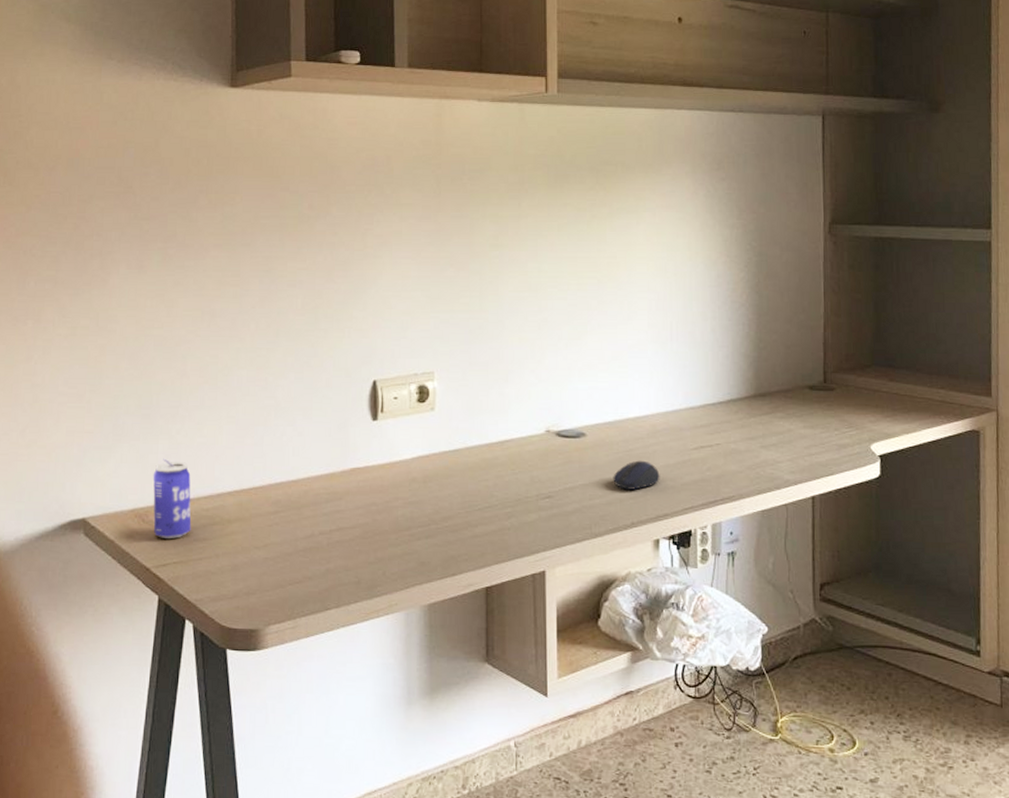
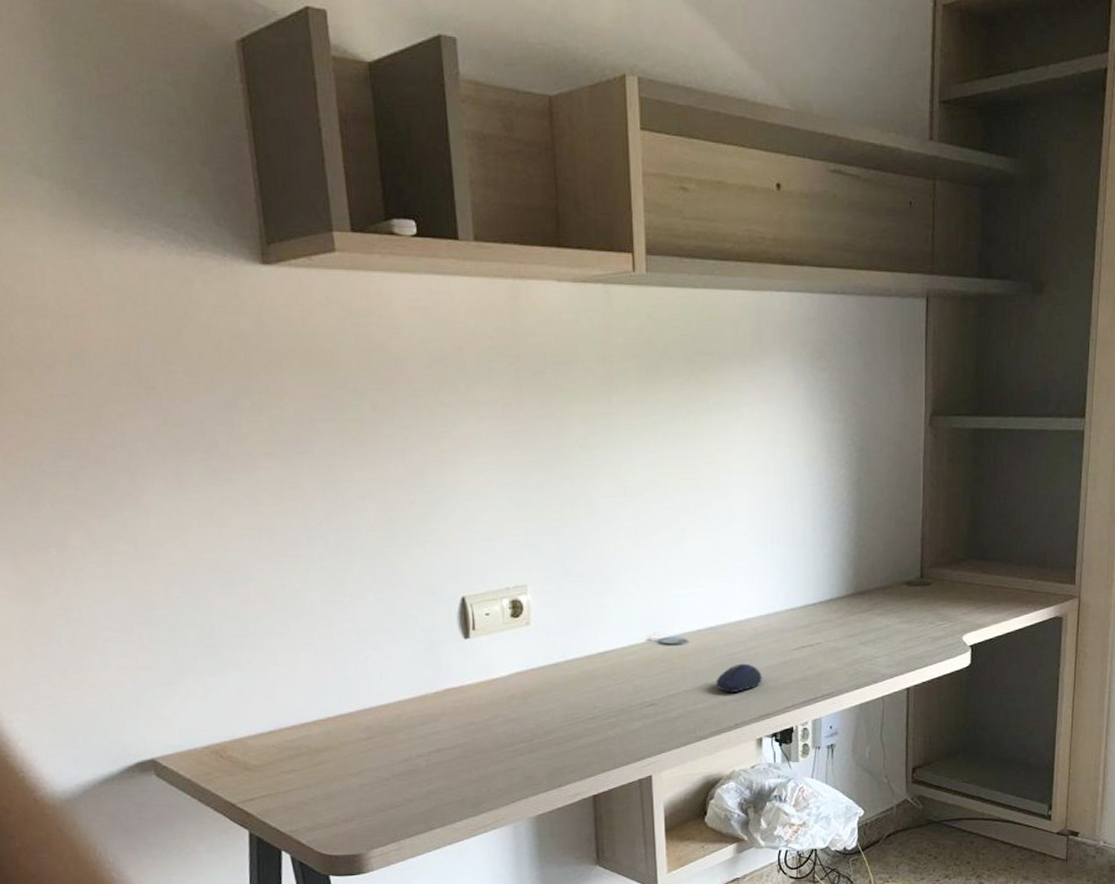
beer can: present [153,458,192,540] -> none [225,691,277,774]

